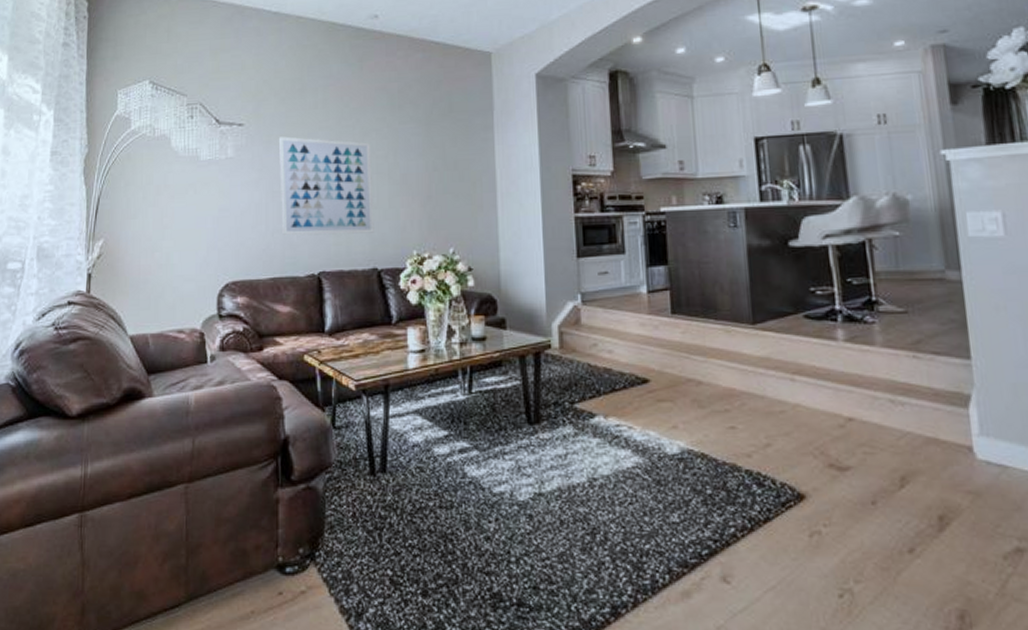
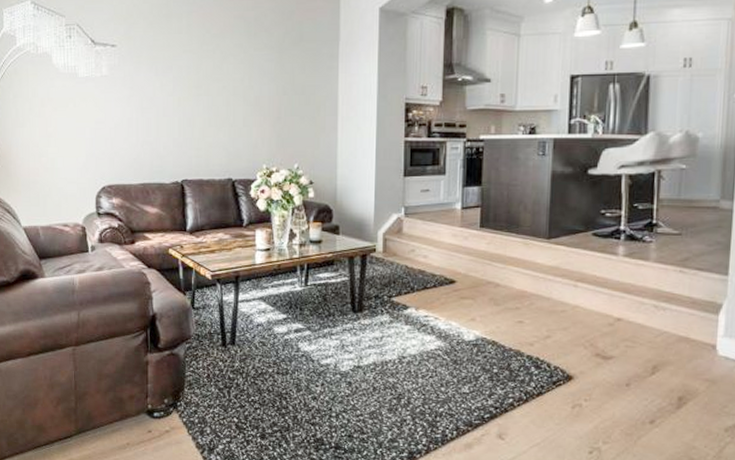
wall art: present [278,136,374,236] -> none [147,58,230,148]

